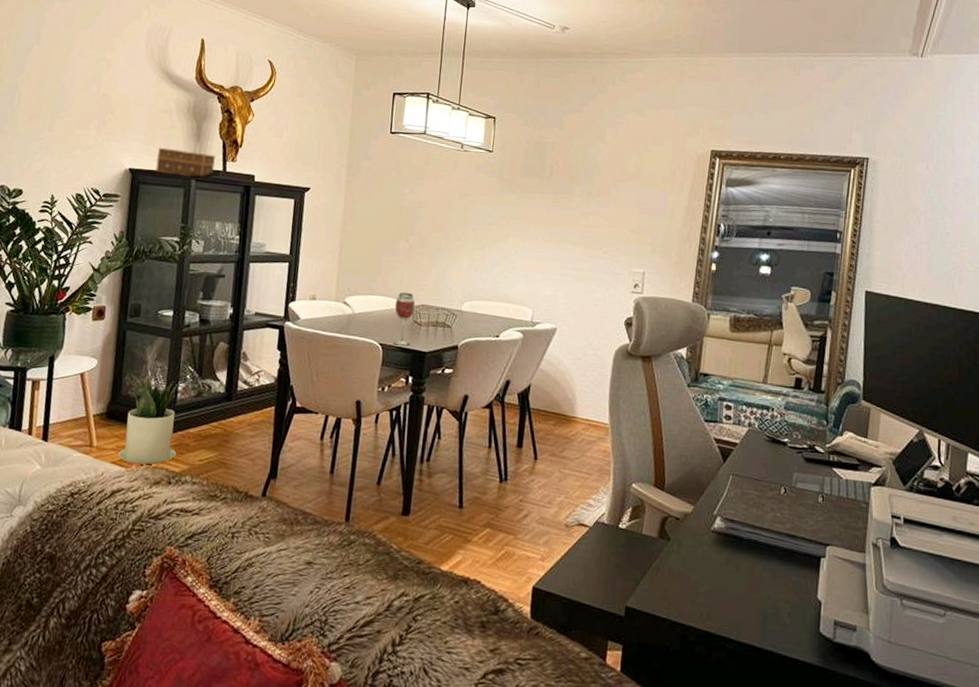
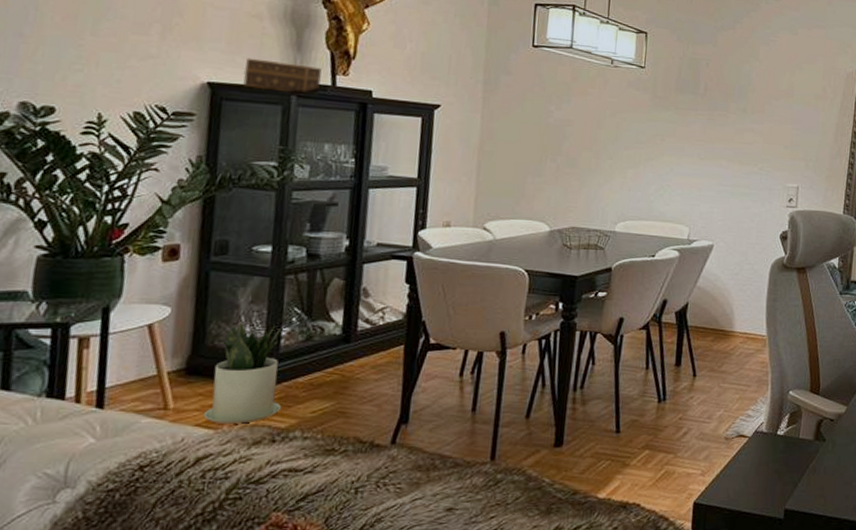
wineglass: present [393,292,415,346] -> none [540,215,565,271]

